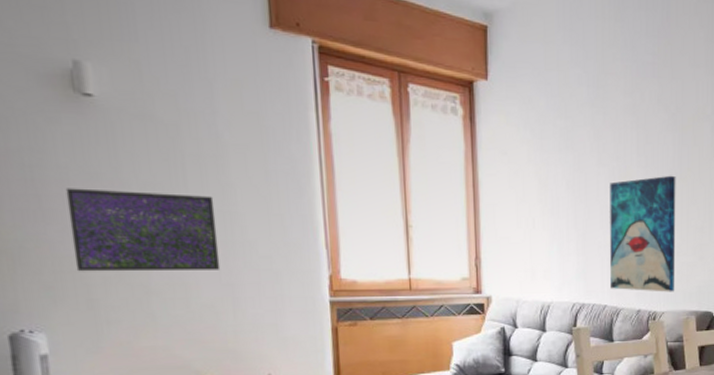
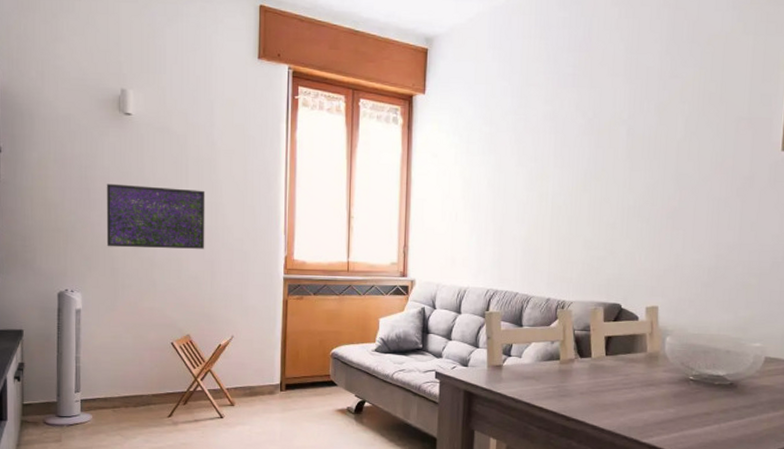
wall art: present [610,175,676,292] -> none [523,175,590,284]

